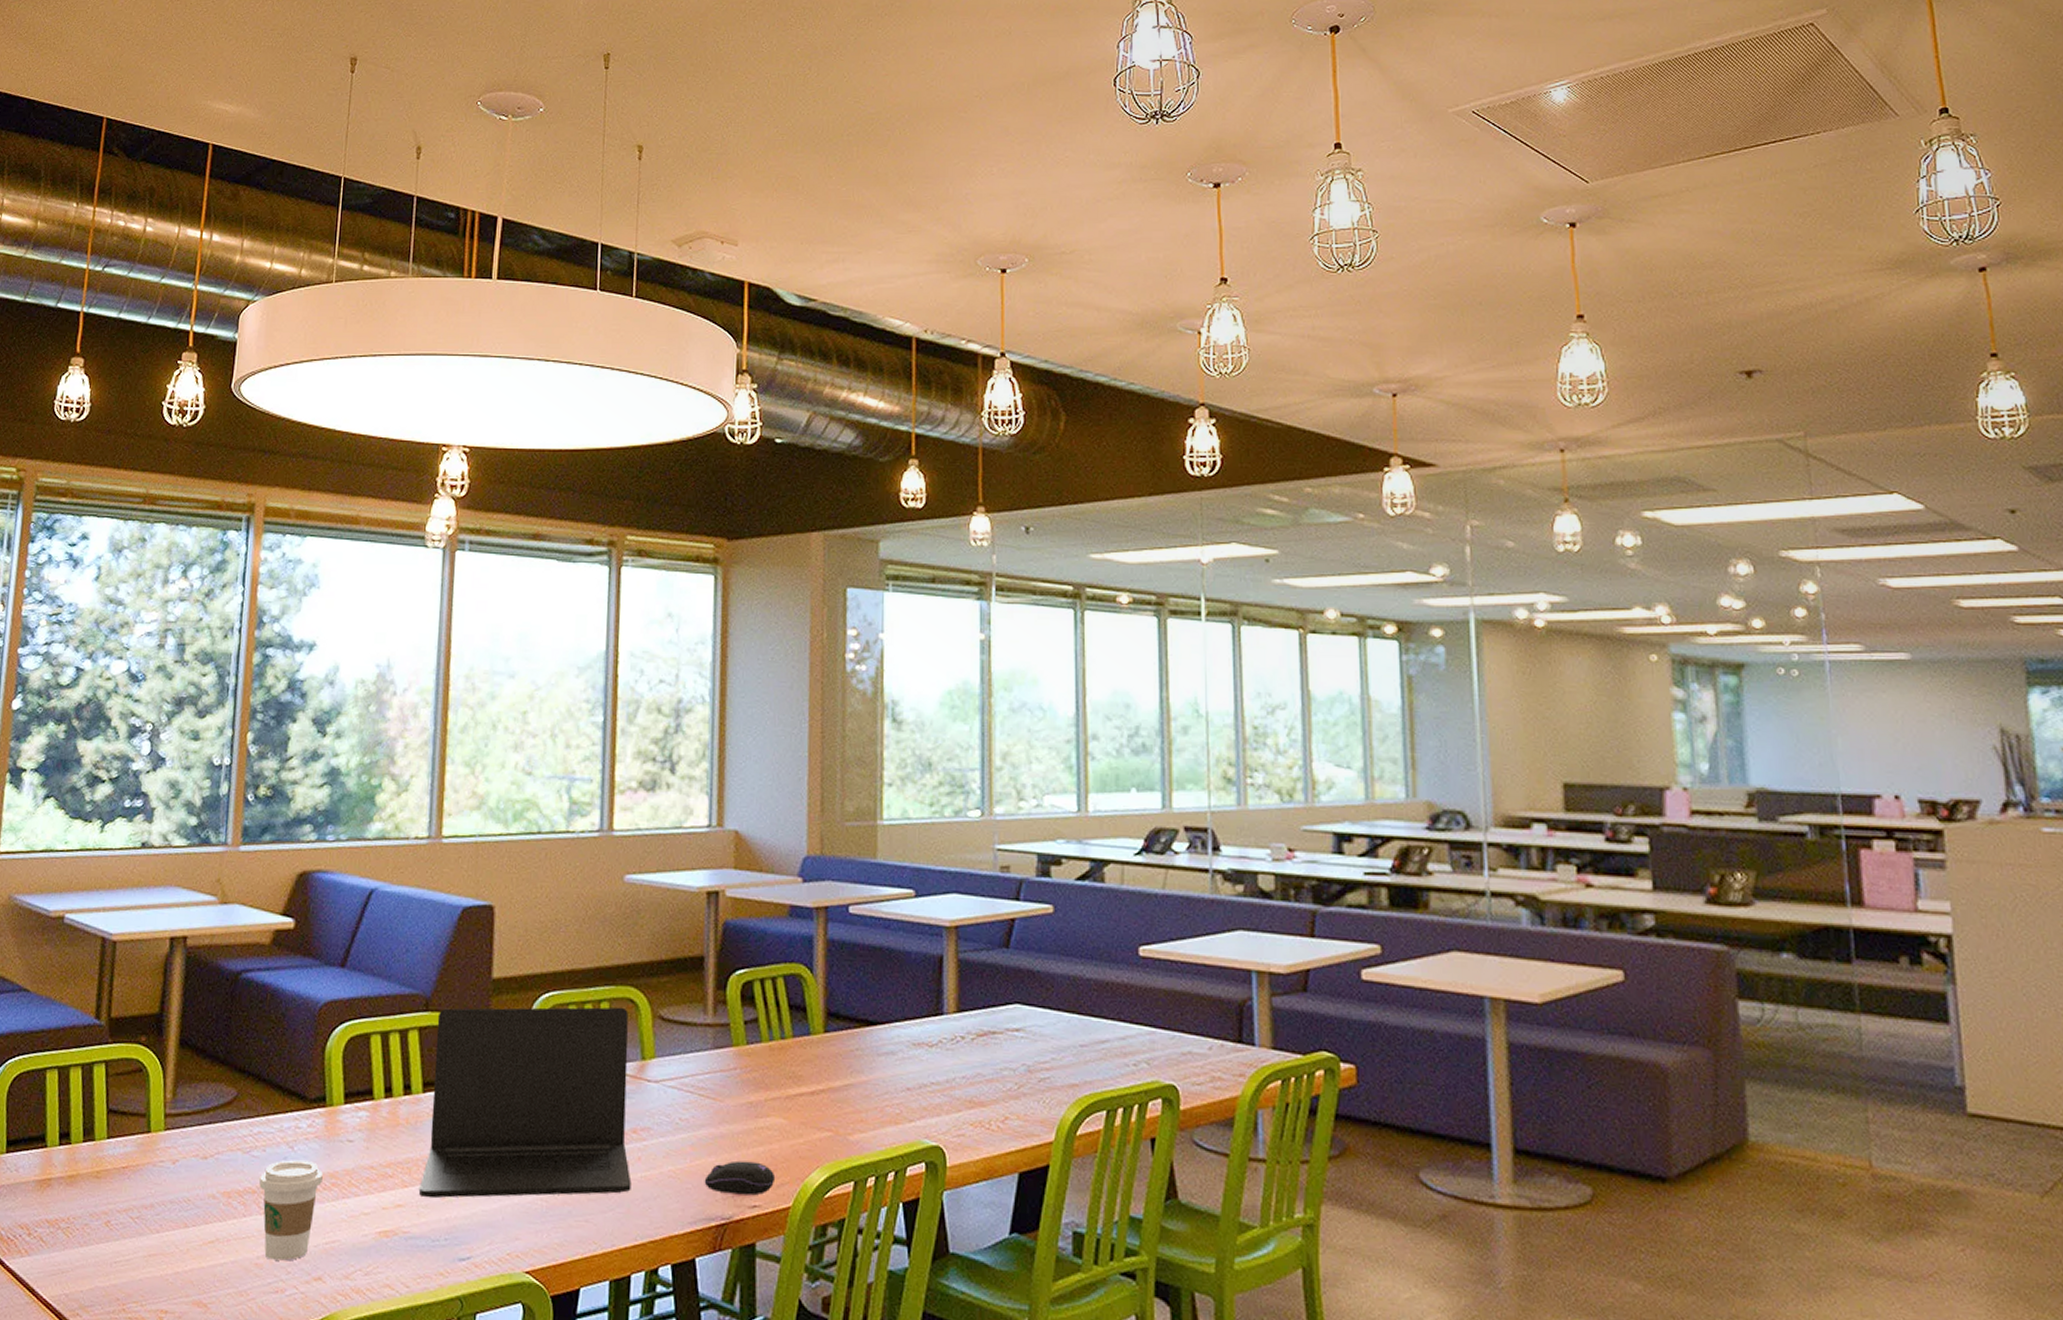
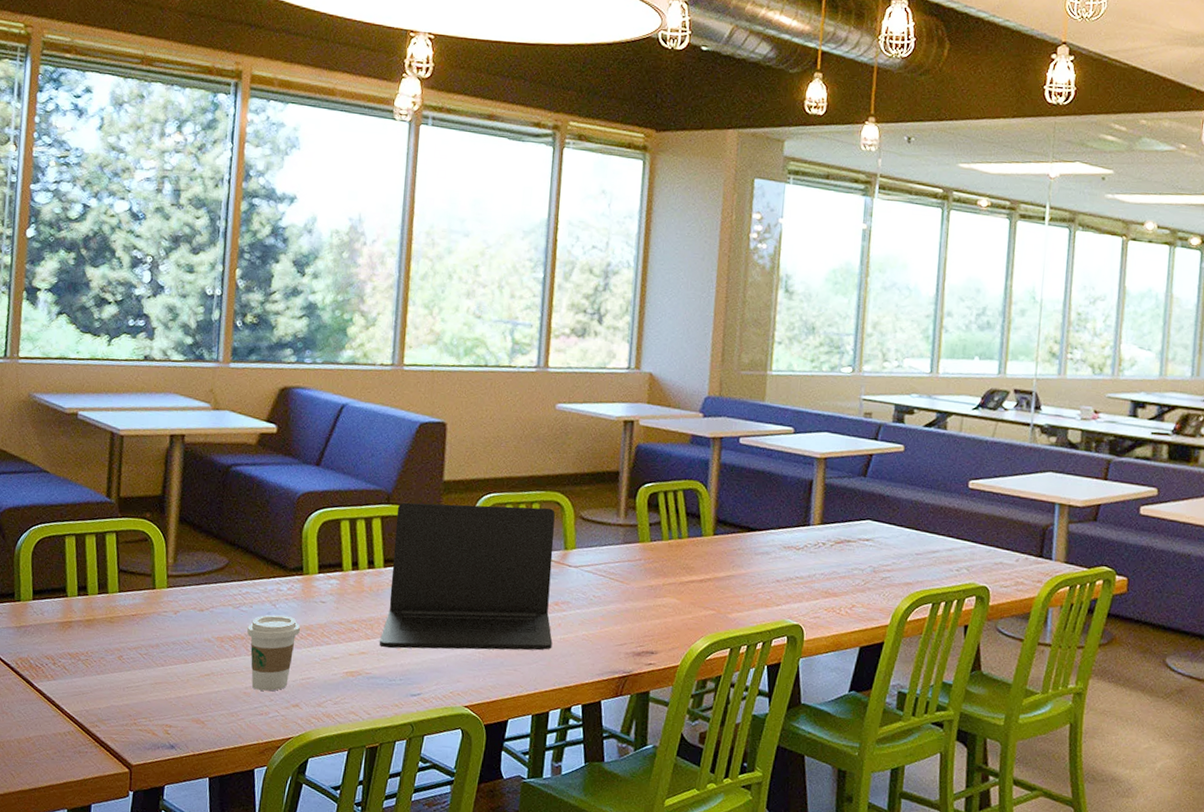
computer mouse: present [704,1160,776,1196] -> none [611,629,668,656]

